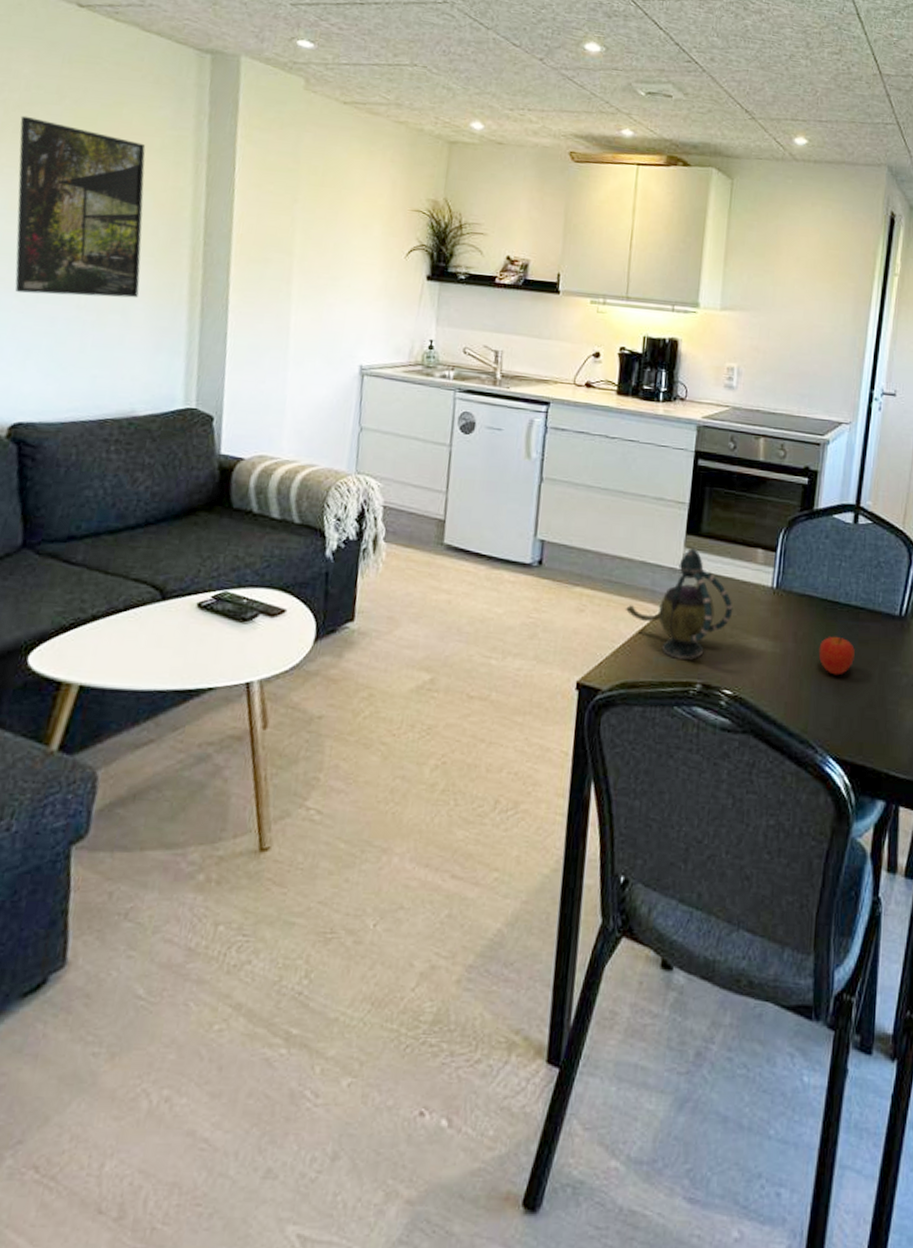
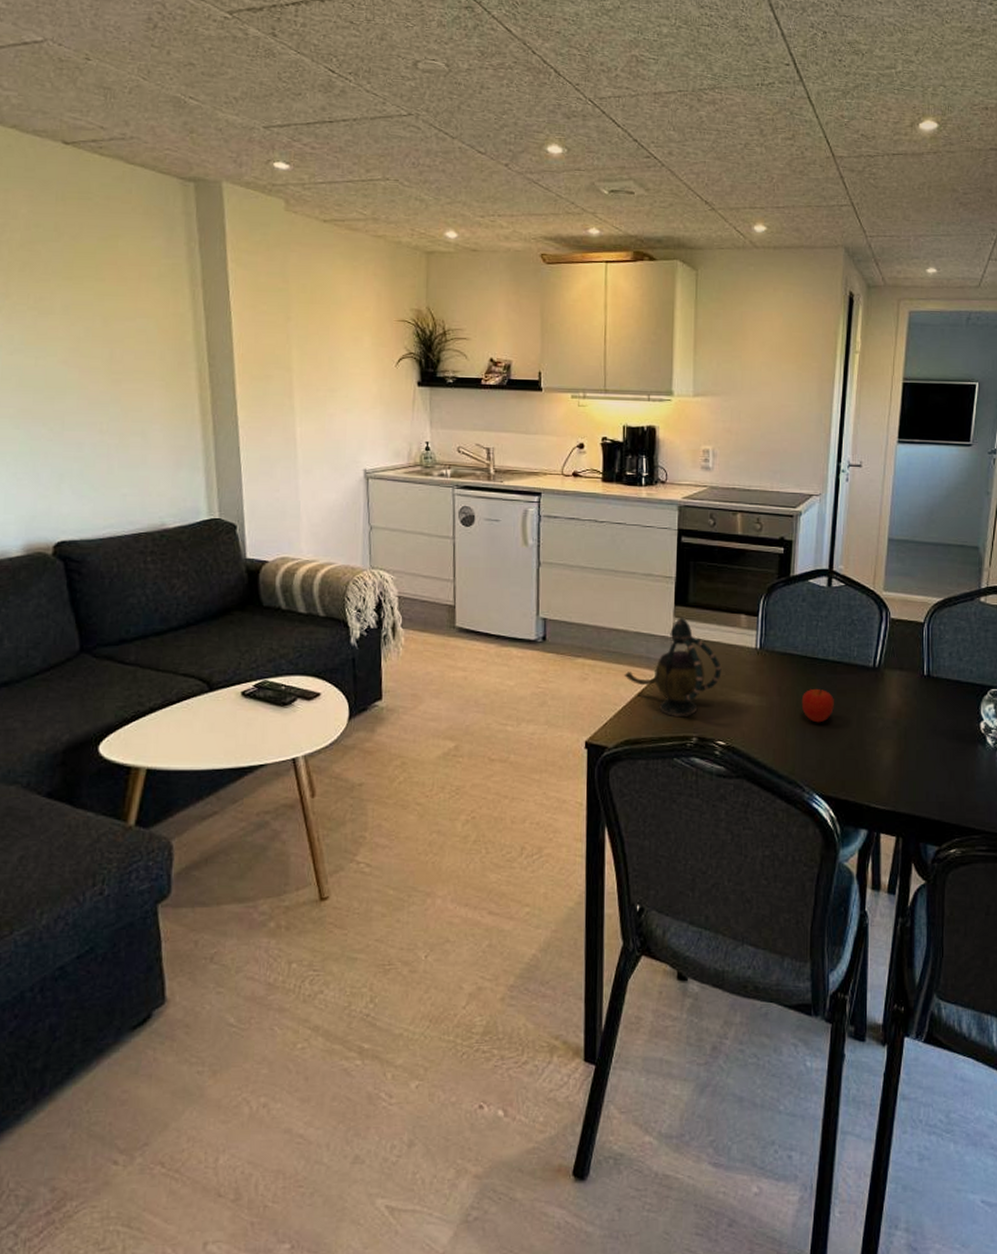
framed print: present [15,115,146,298] -> none [24,254,155,423]

